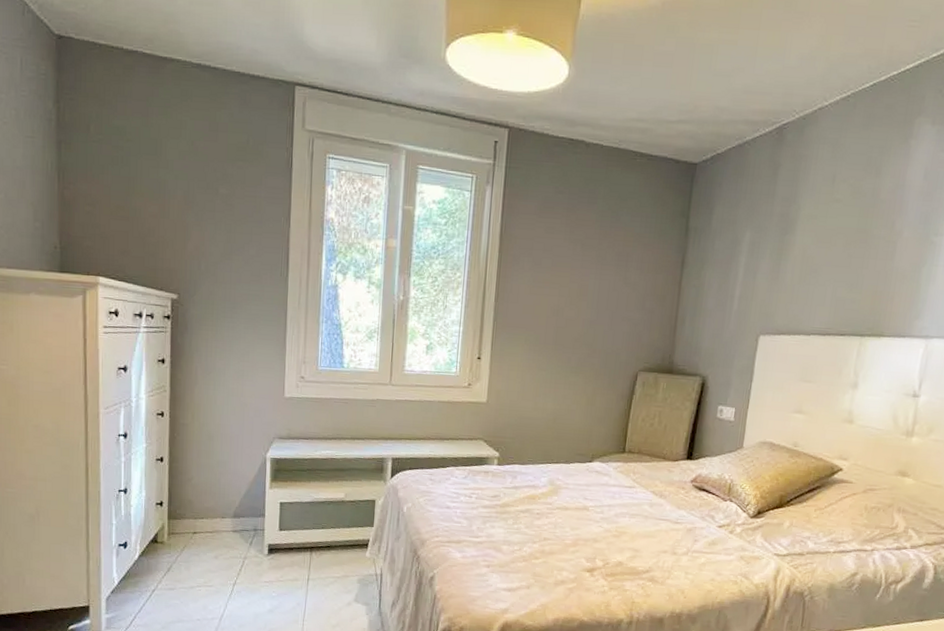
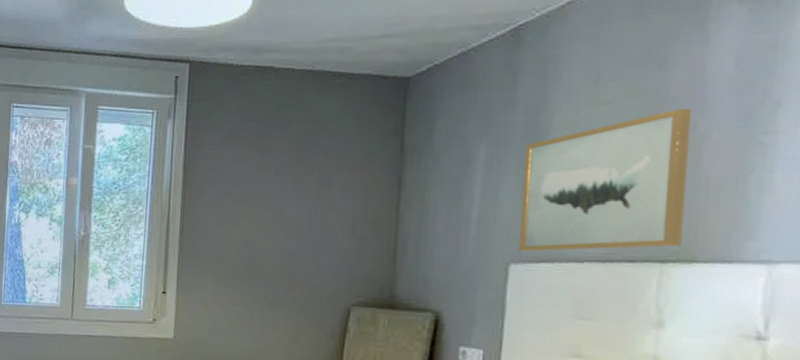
wall art: none [766,209,892,326] -> present [518,108,691,252]

